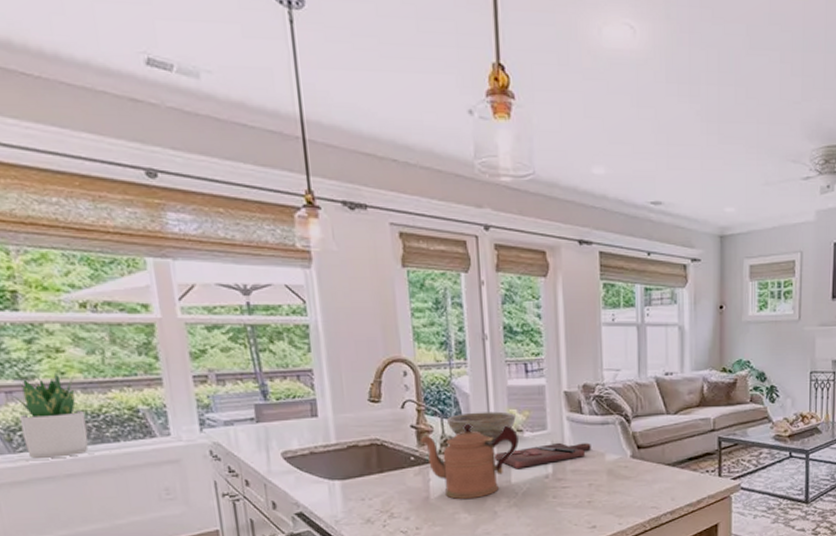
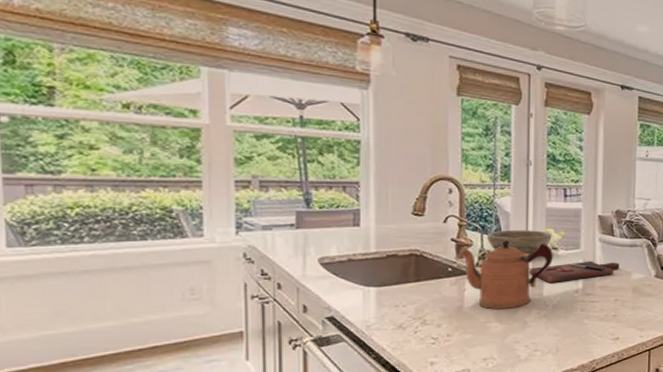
planter: present [13,371,89,460] -> none [34,167,113,254]

